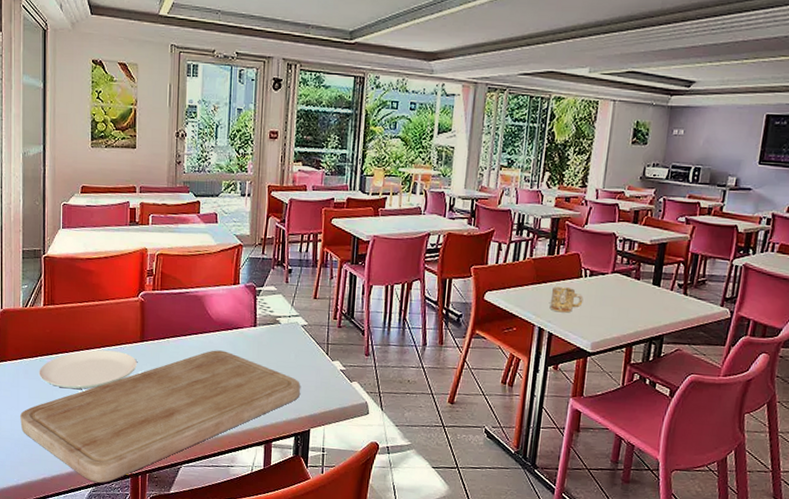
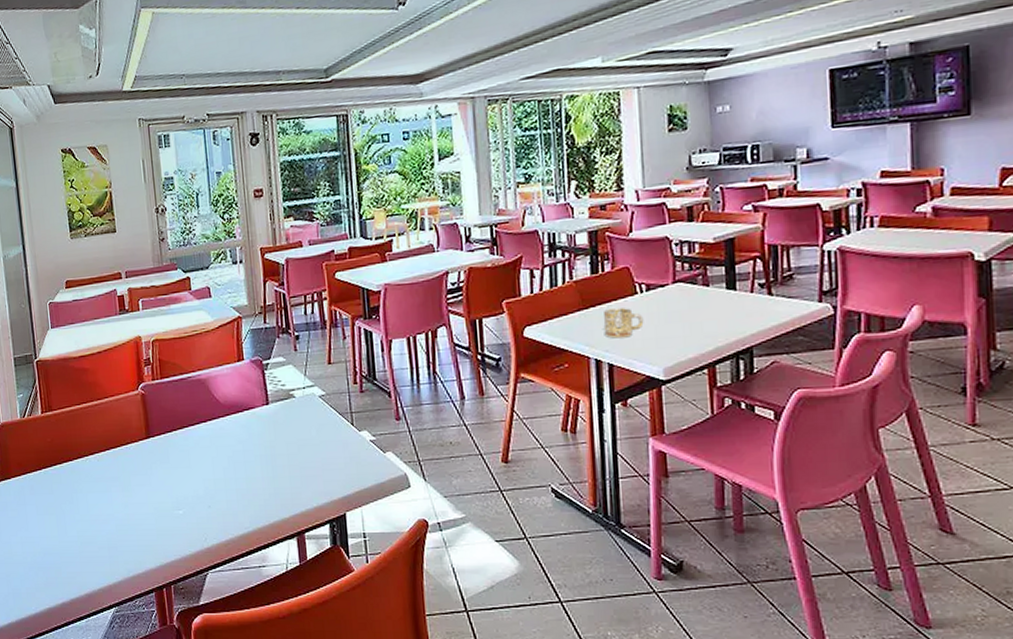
cutting board: present [20,350,300,484] -> none [30,436,328,602]
plate: present [39,350,137,390] -> none [44,452,146,501]

